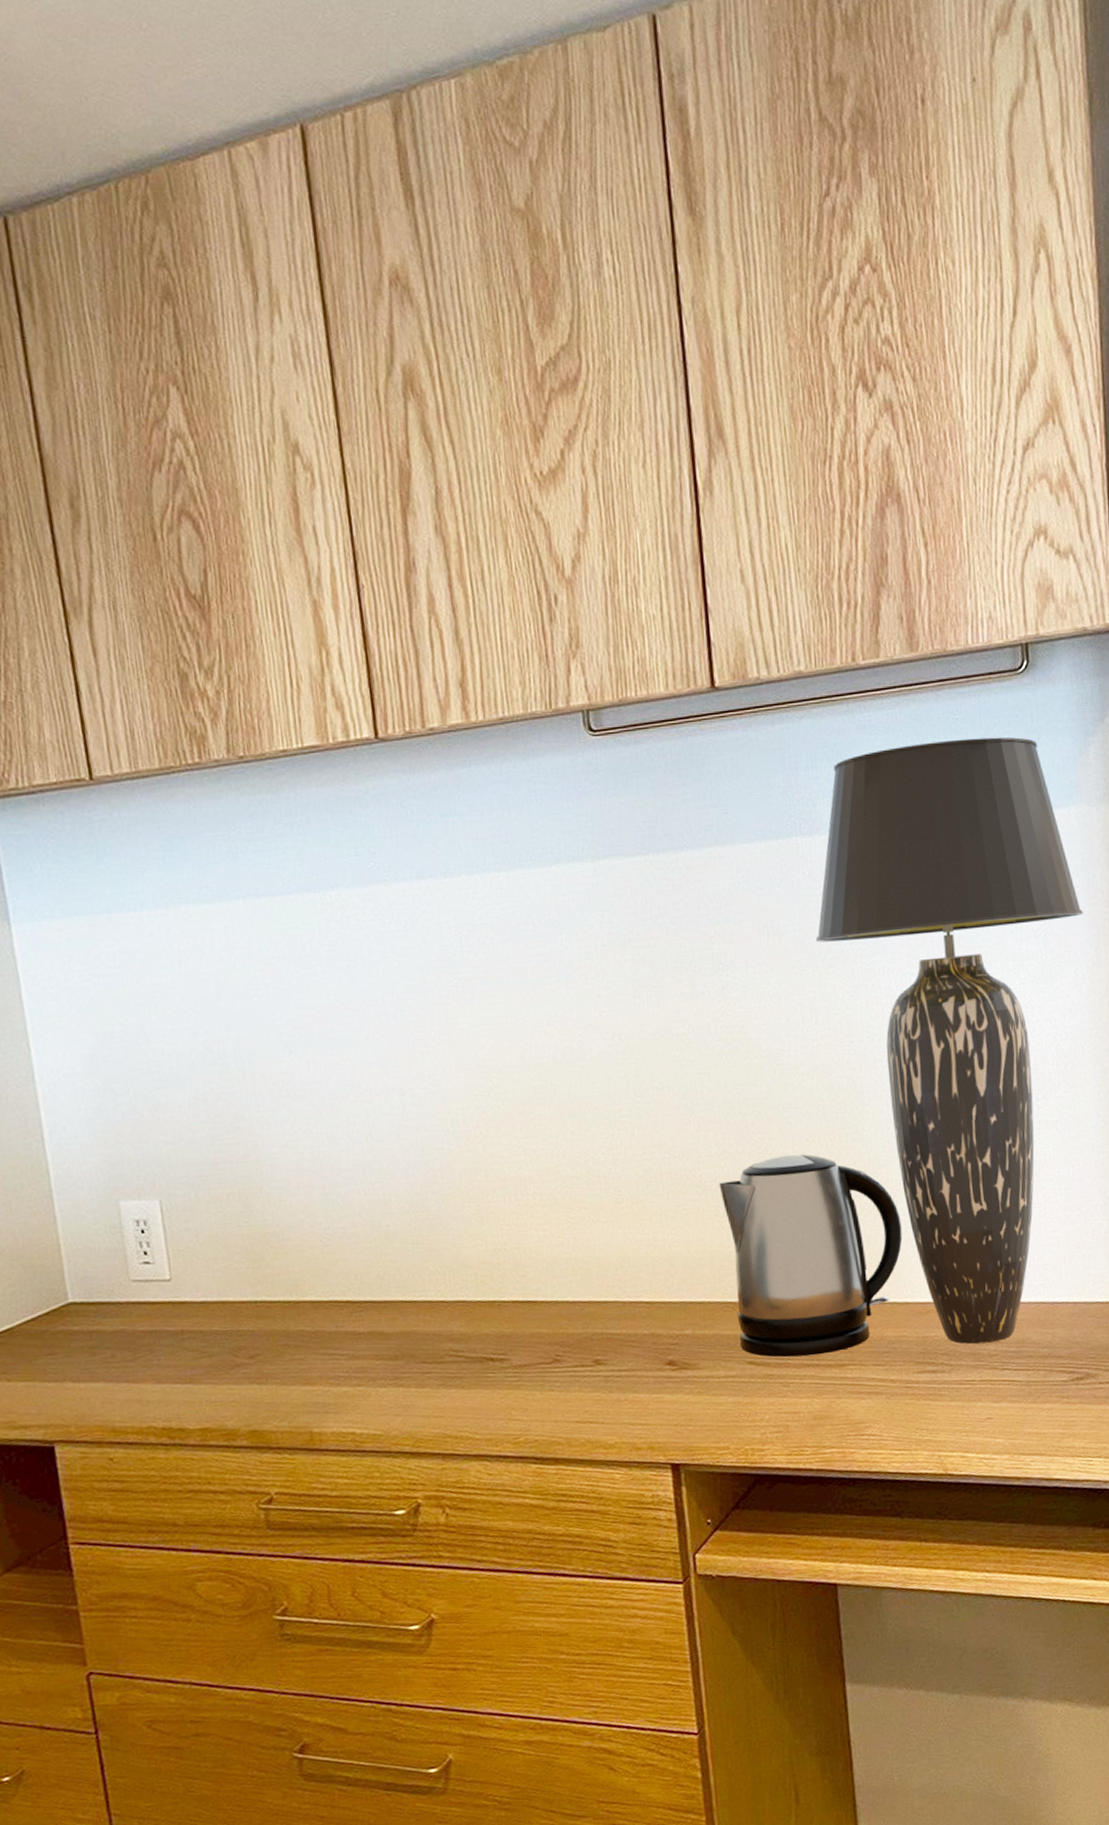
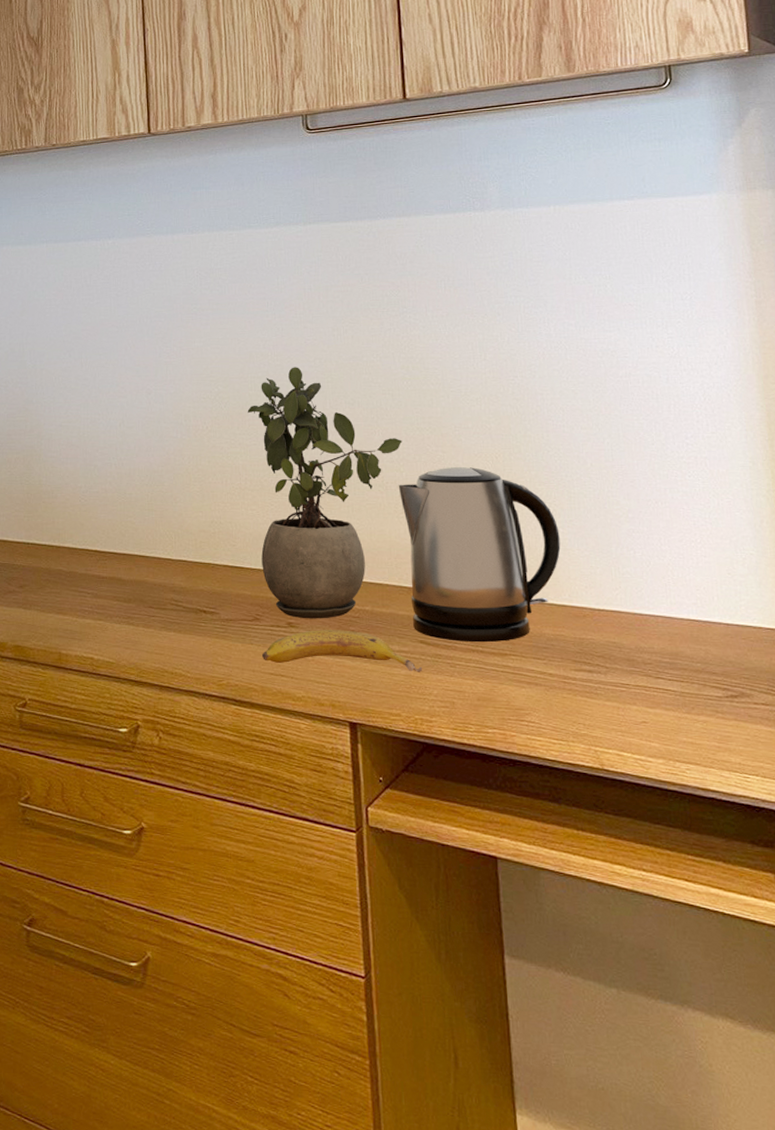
potted plant: none [531,1047,722,1354] -> present [247,367,403,619]
fruit: none [565,1360,752,1409] -> present [262,630,422,672]
table lamp: present [815,737,1083,1345] -> none [485,137,727,652]

